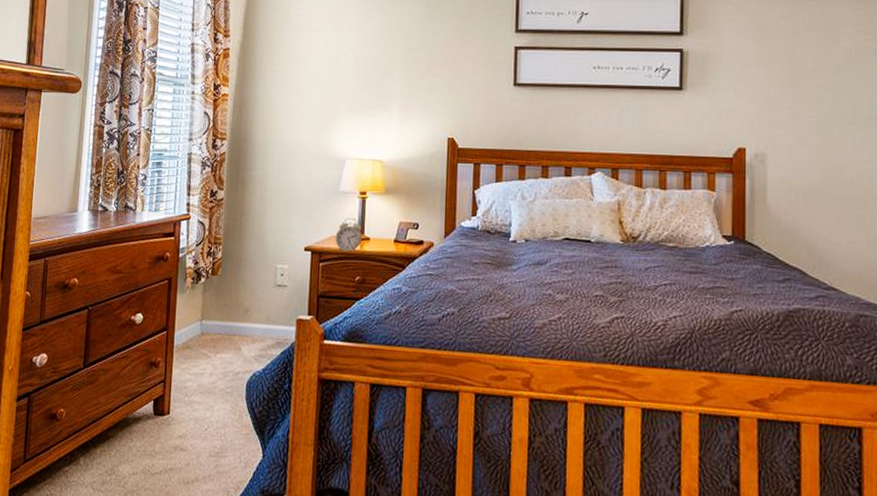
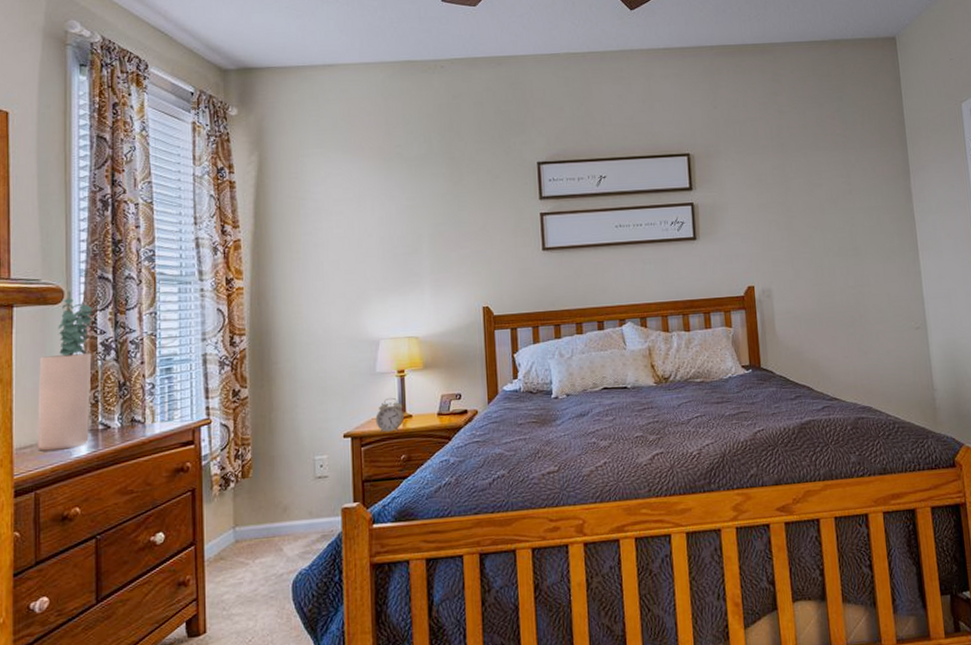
vase: none [50,83,103,225] -> present [37,292,93,451]

